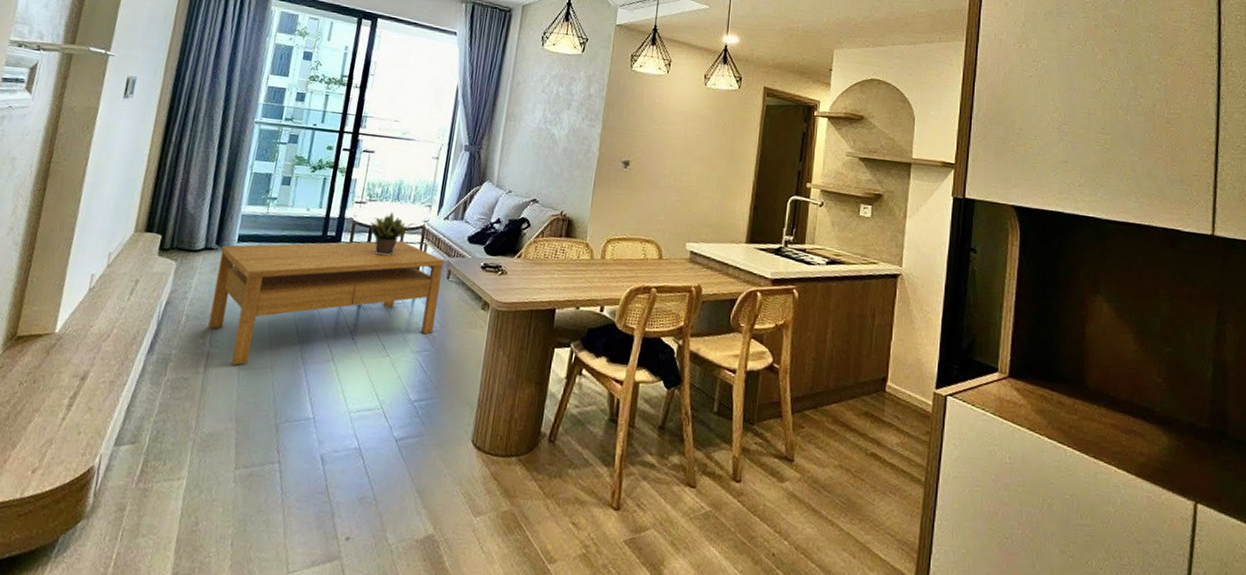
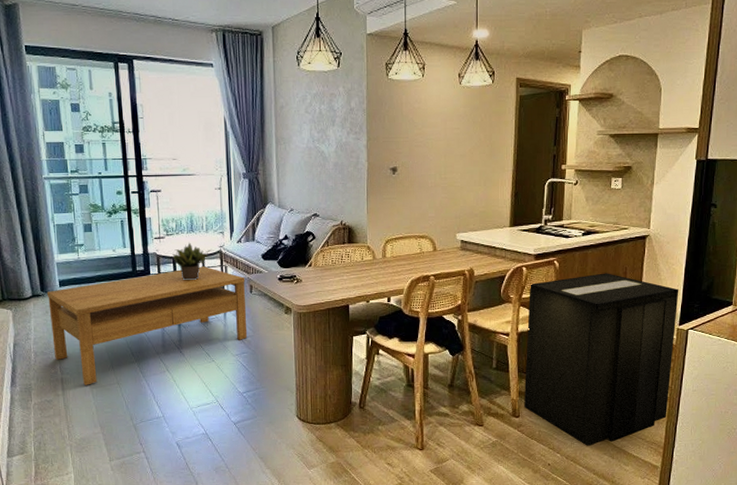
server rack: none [746,311,936,535] -> present [523,273,679,446]

